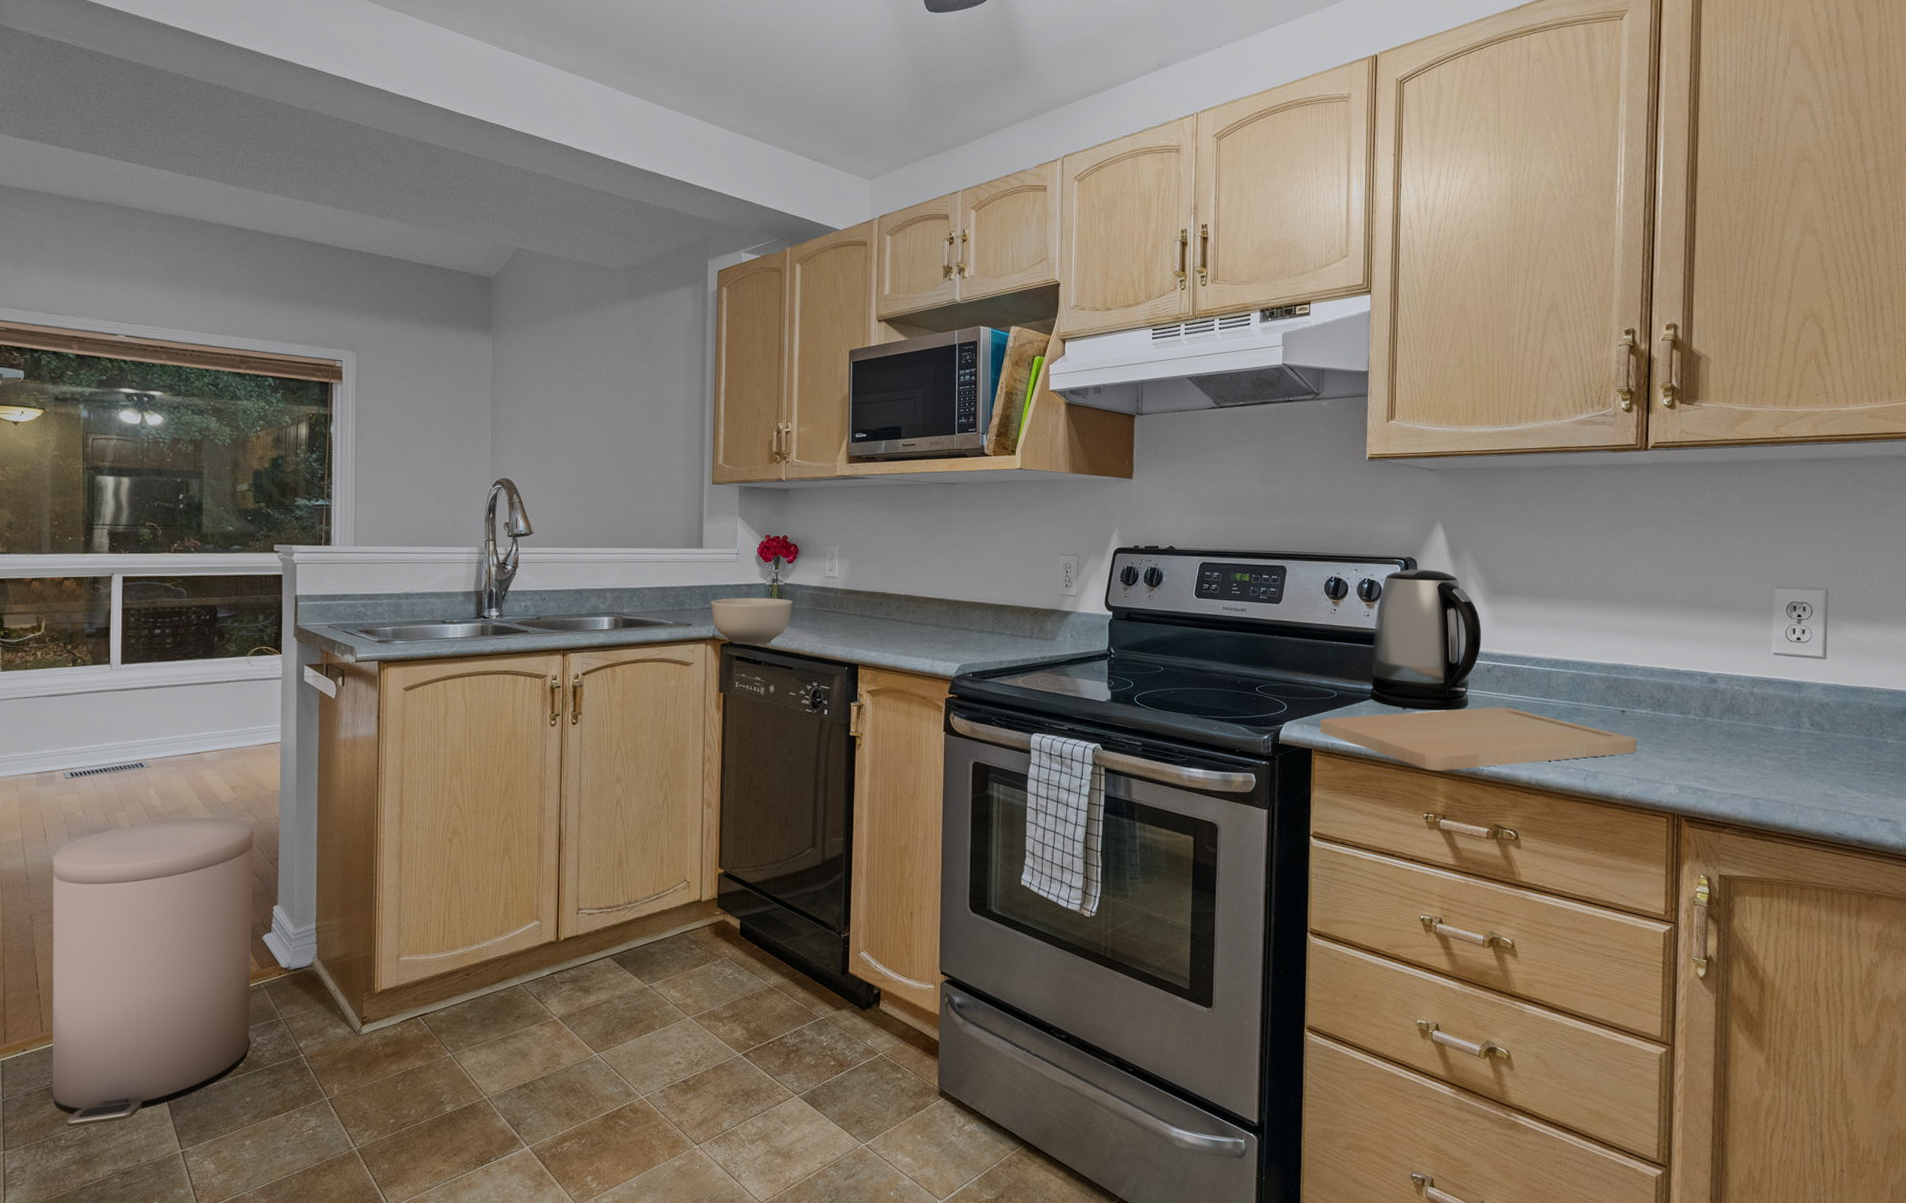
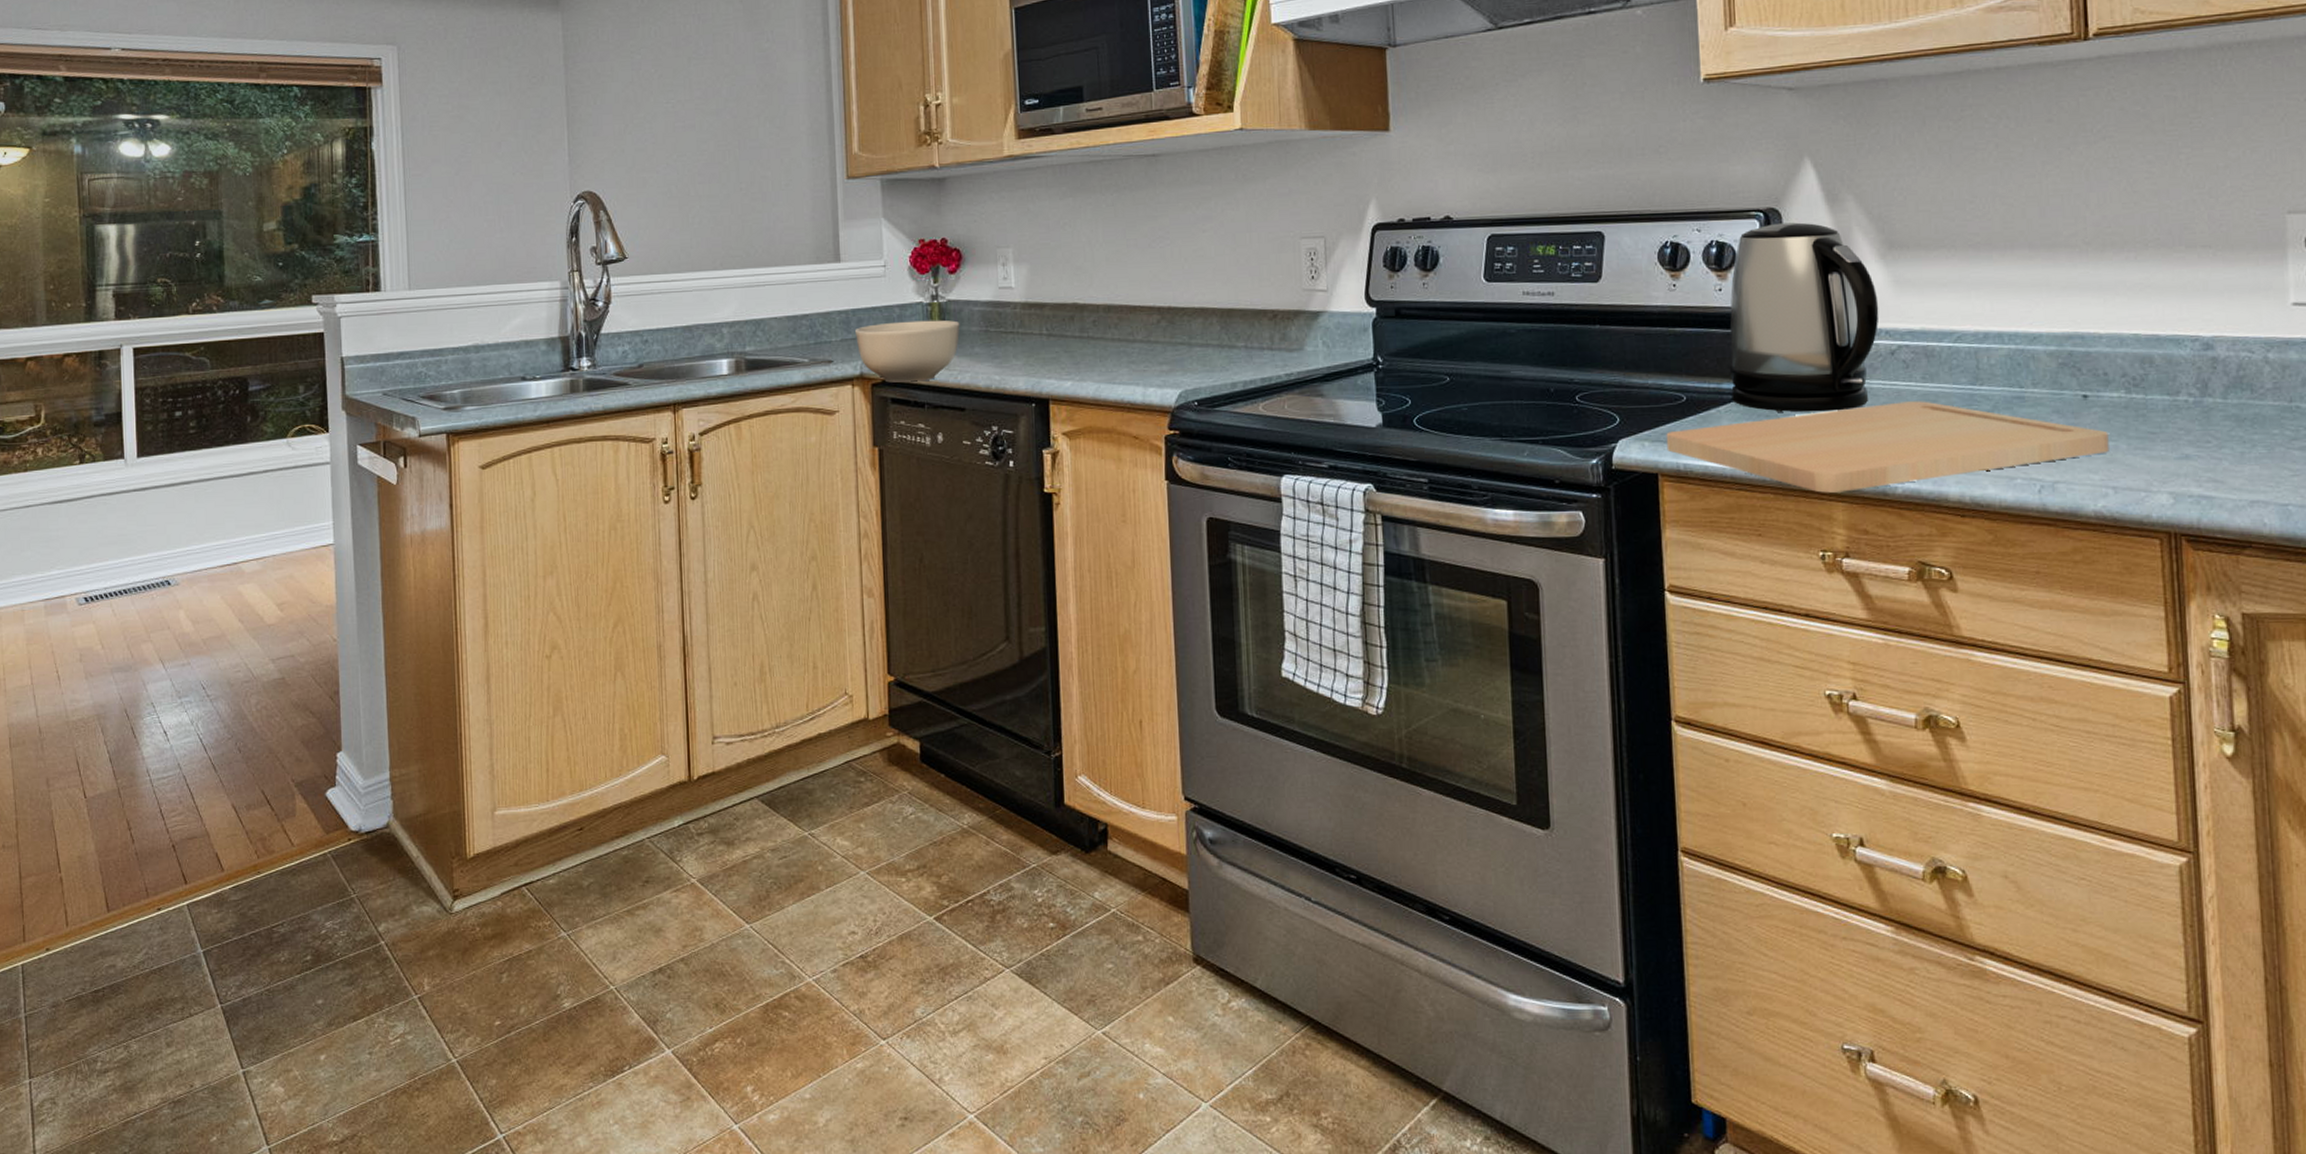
pedal bin: present [50,817,254,1127] -> none [69,643,319,1045]

